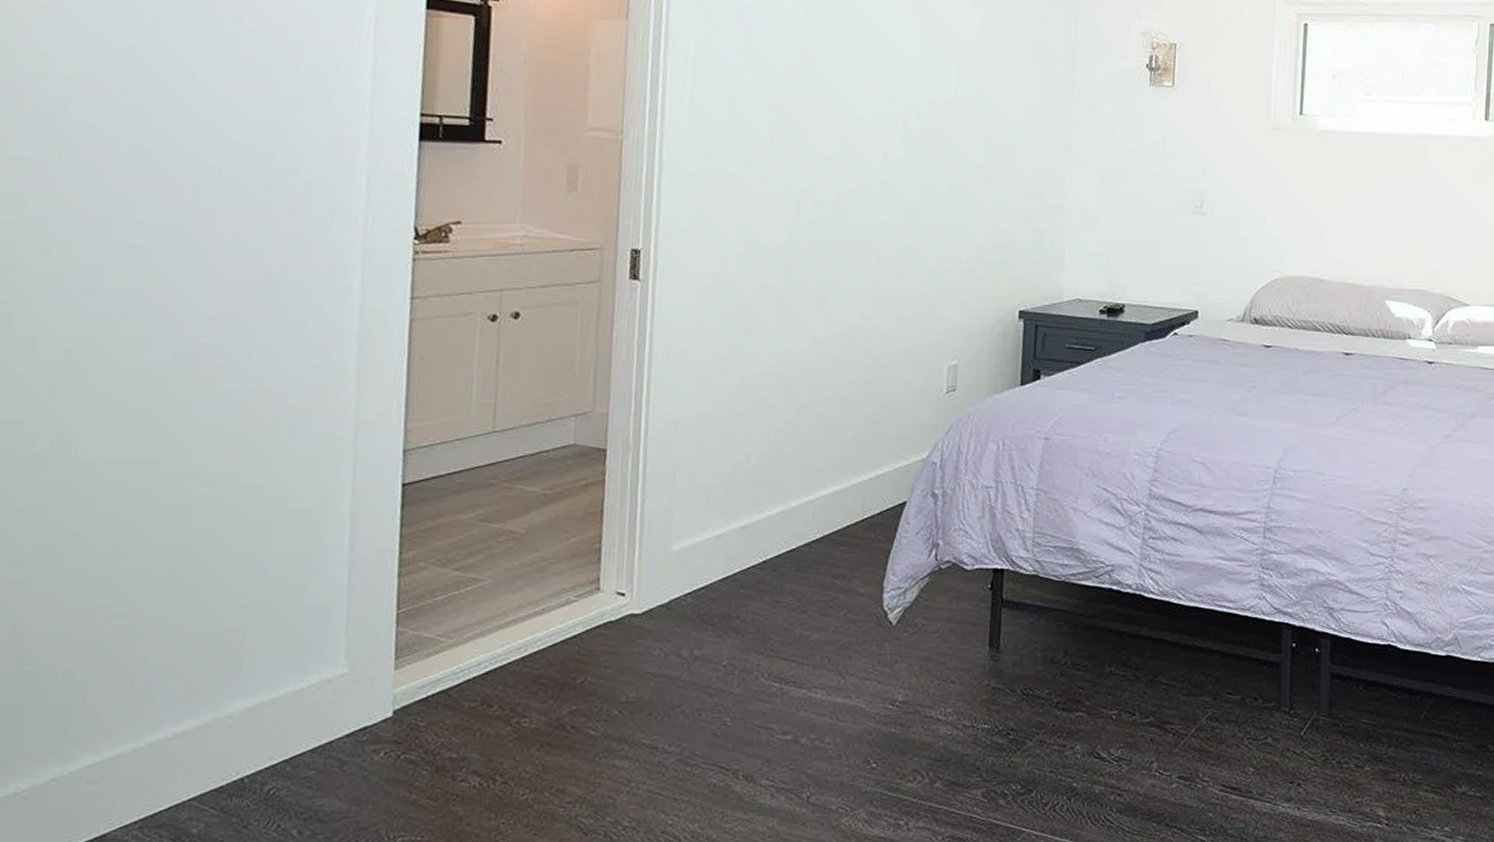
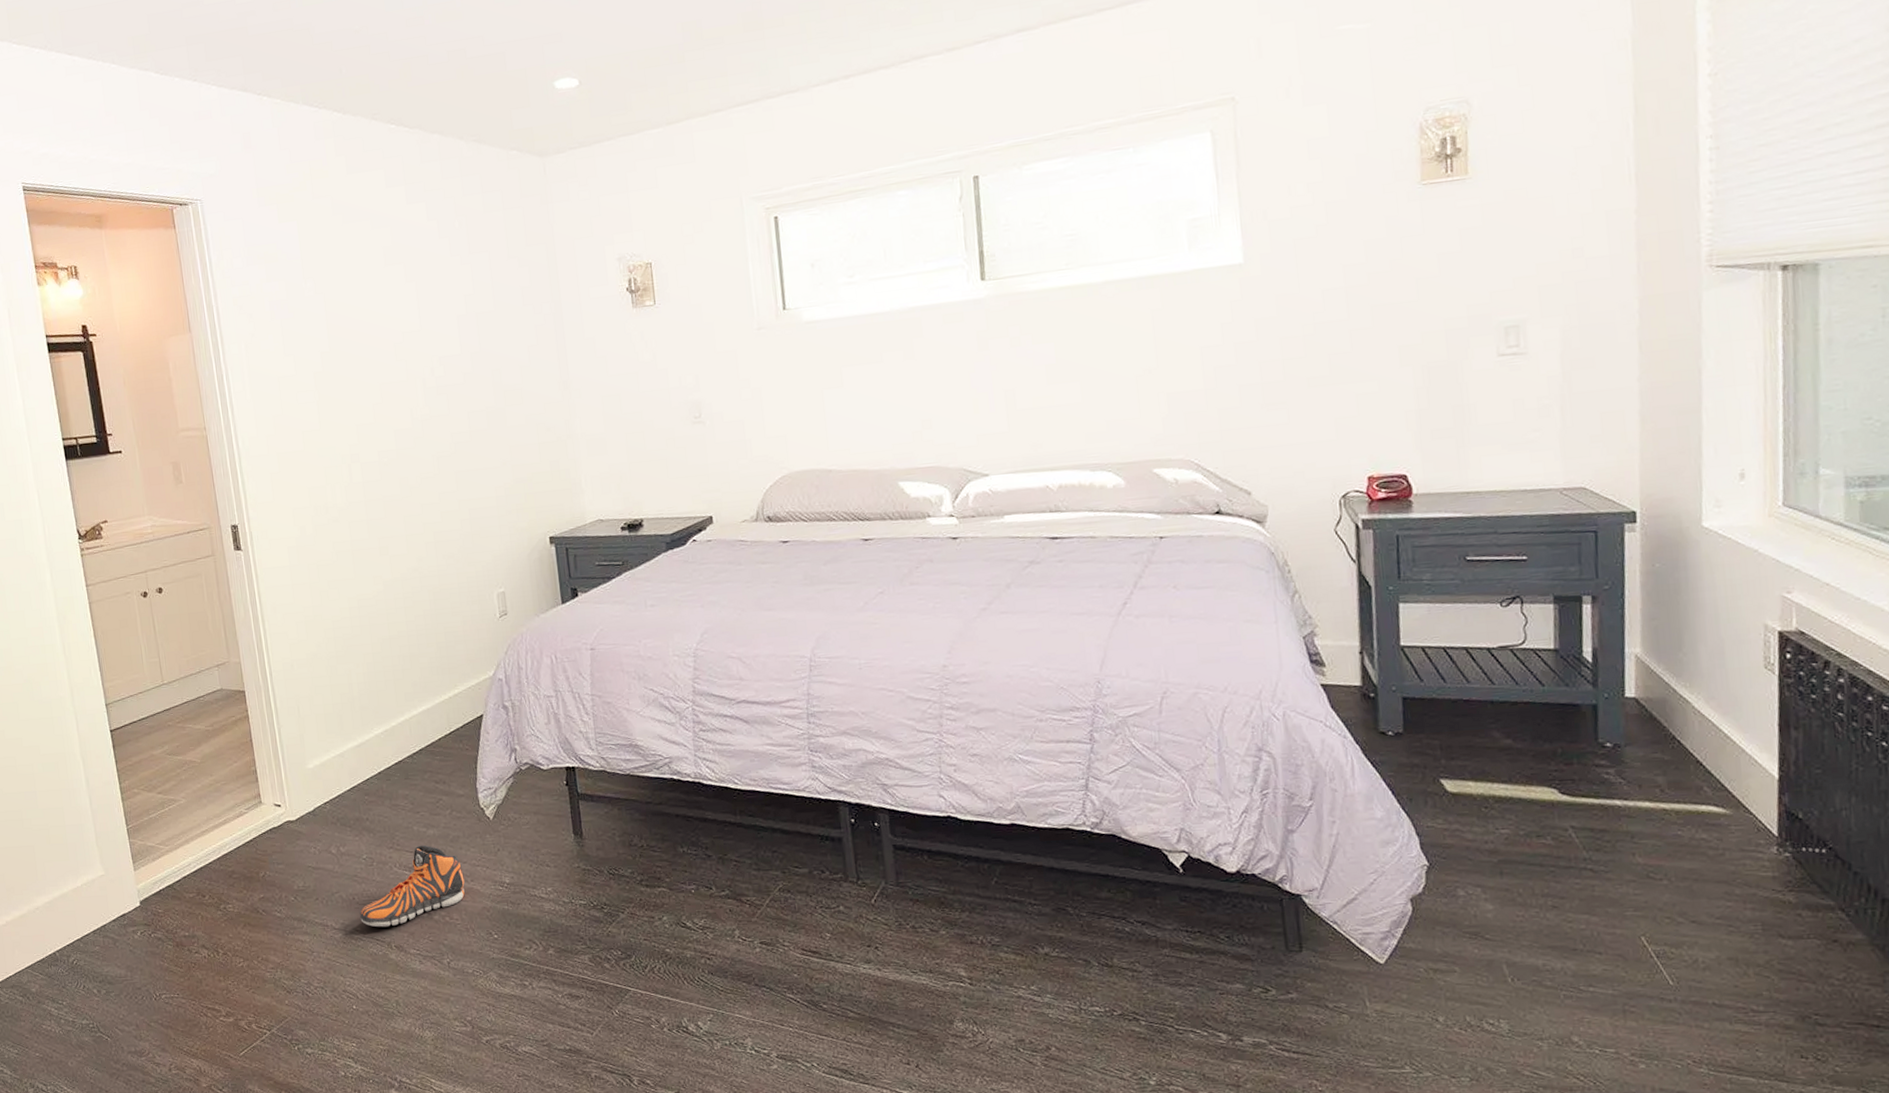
sneaker: none [703,651,848,752] -> present [360,845,465,927]

